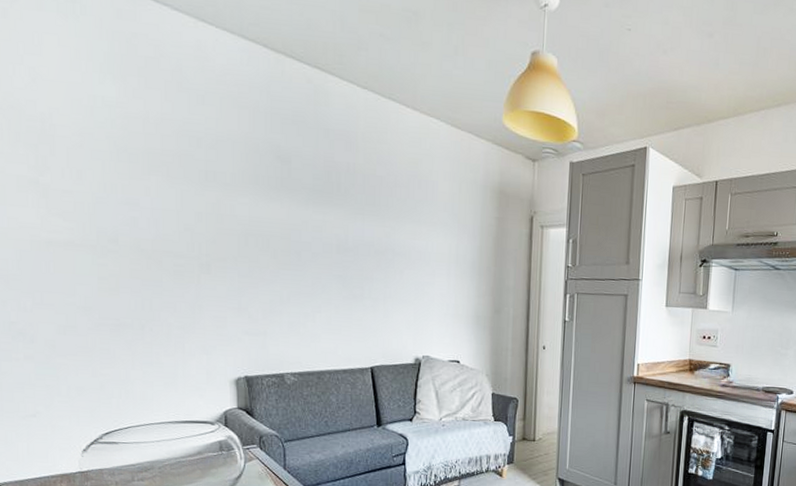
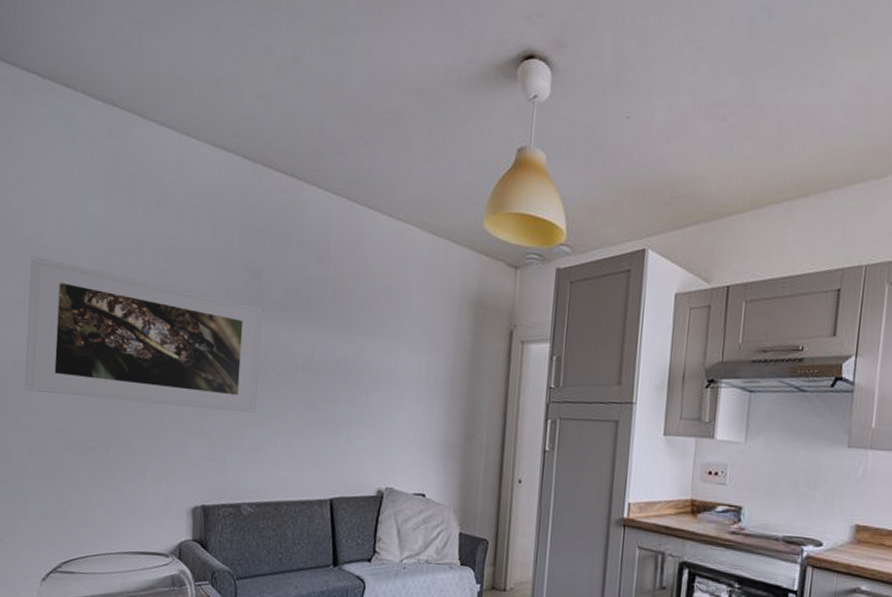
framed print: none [40,136,294,291] -> present [25,256,263,414]

